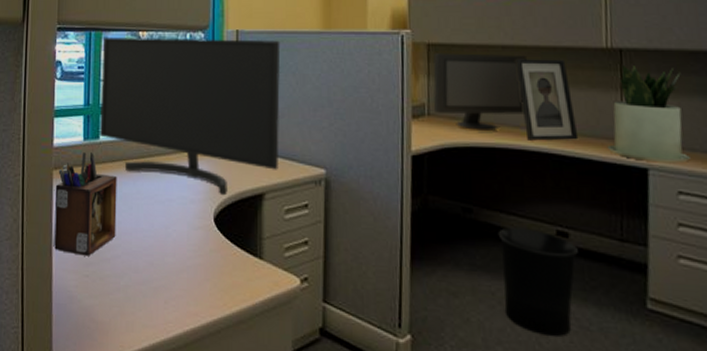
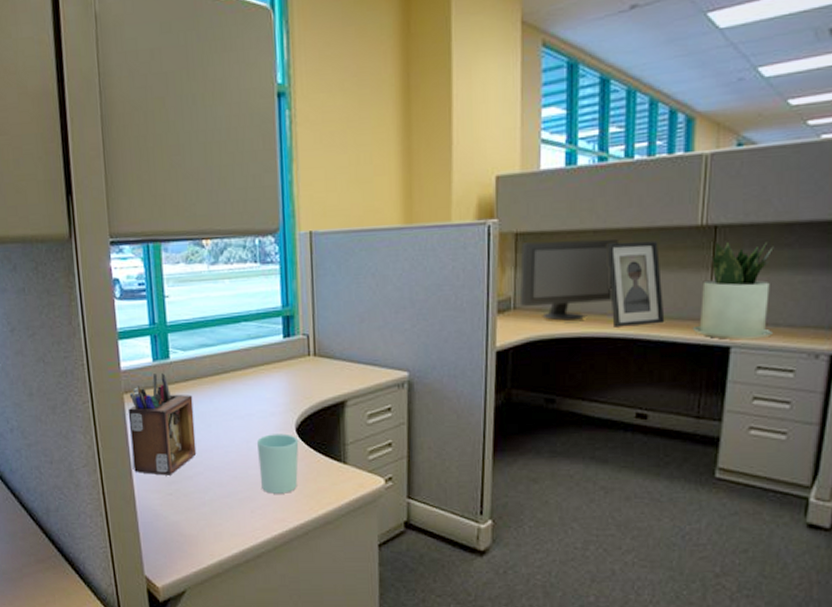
computer monitor: present [99,37,281,194] -> none [162,240,360,405]
mug: none [176,221,216,286] -> present [257,433,299,494]
waste bin: present [498,227,578,336] -> none [579,413,655,509]

